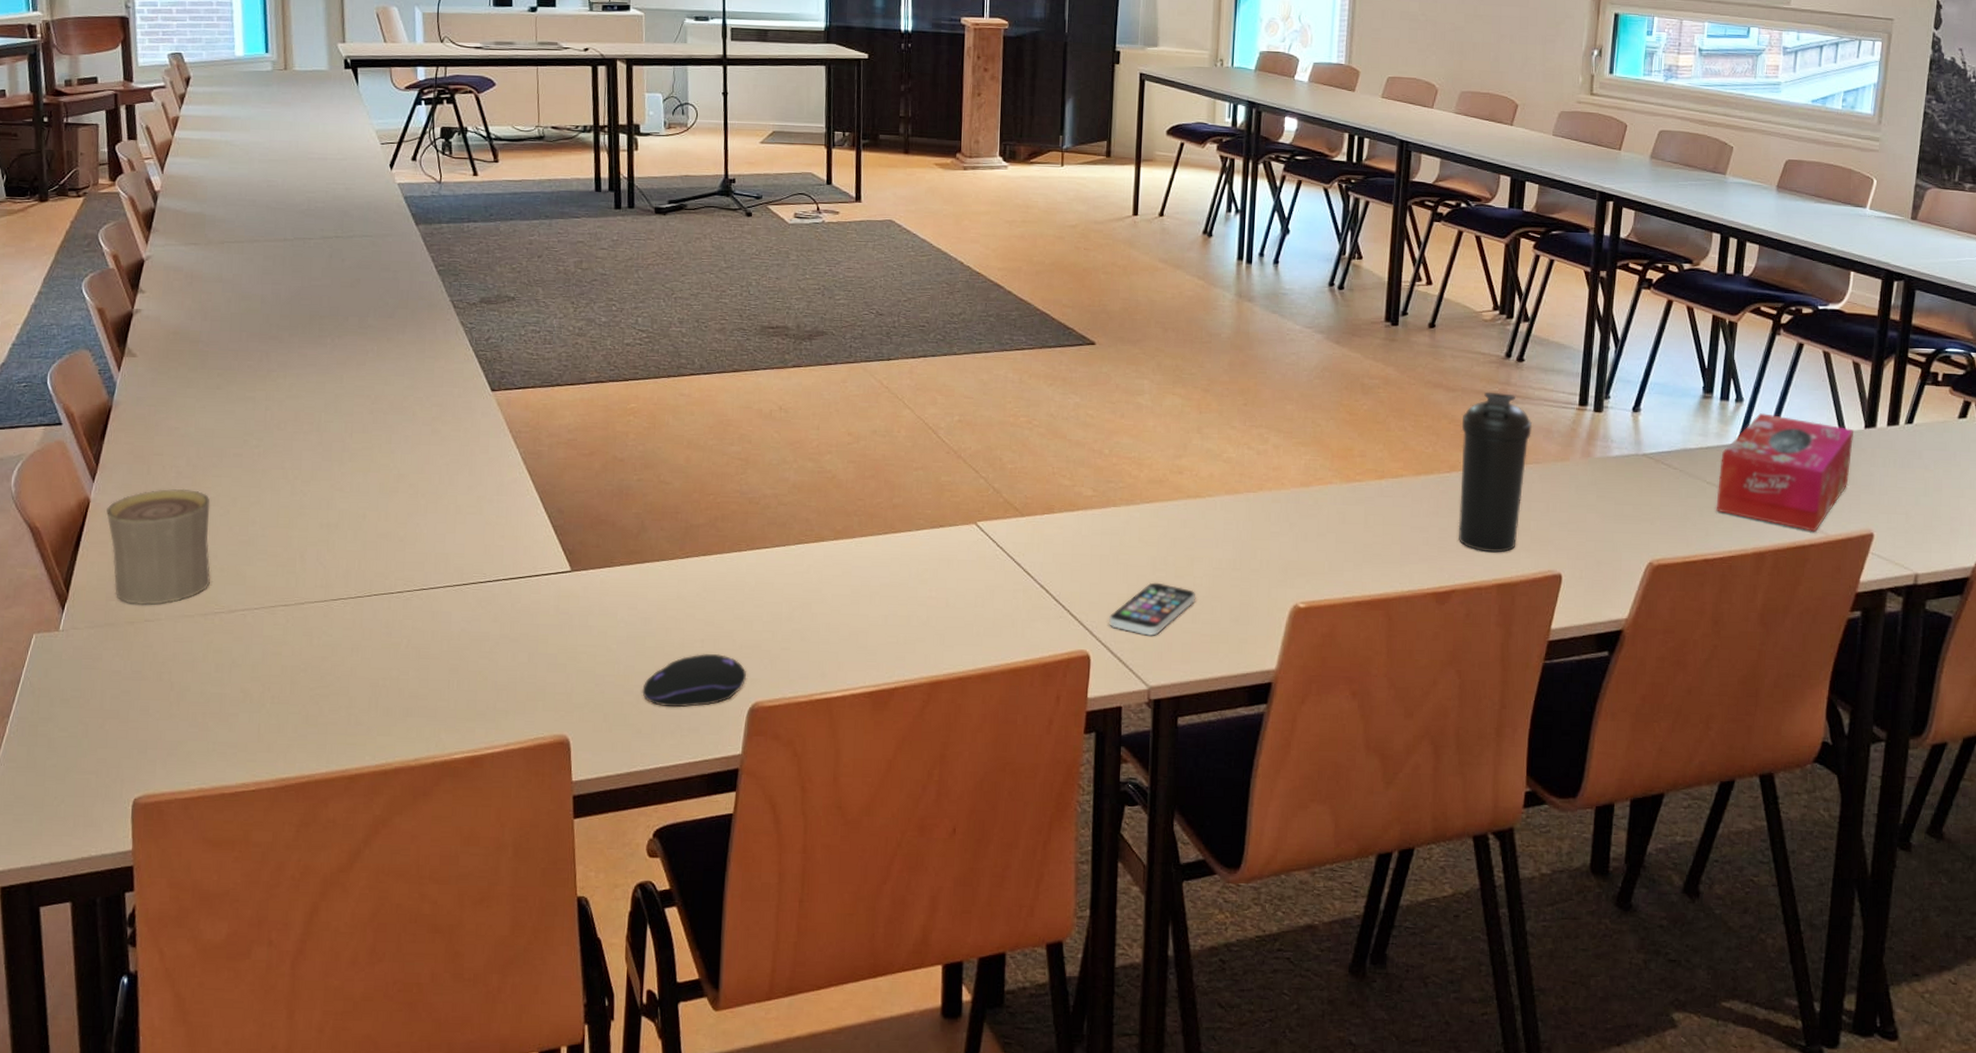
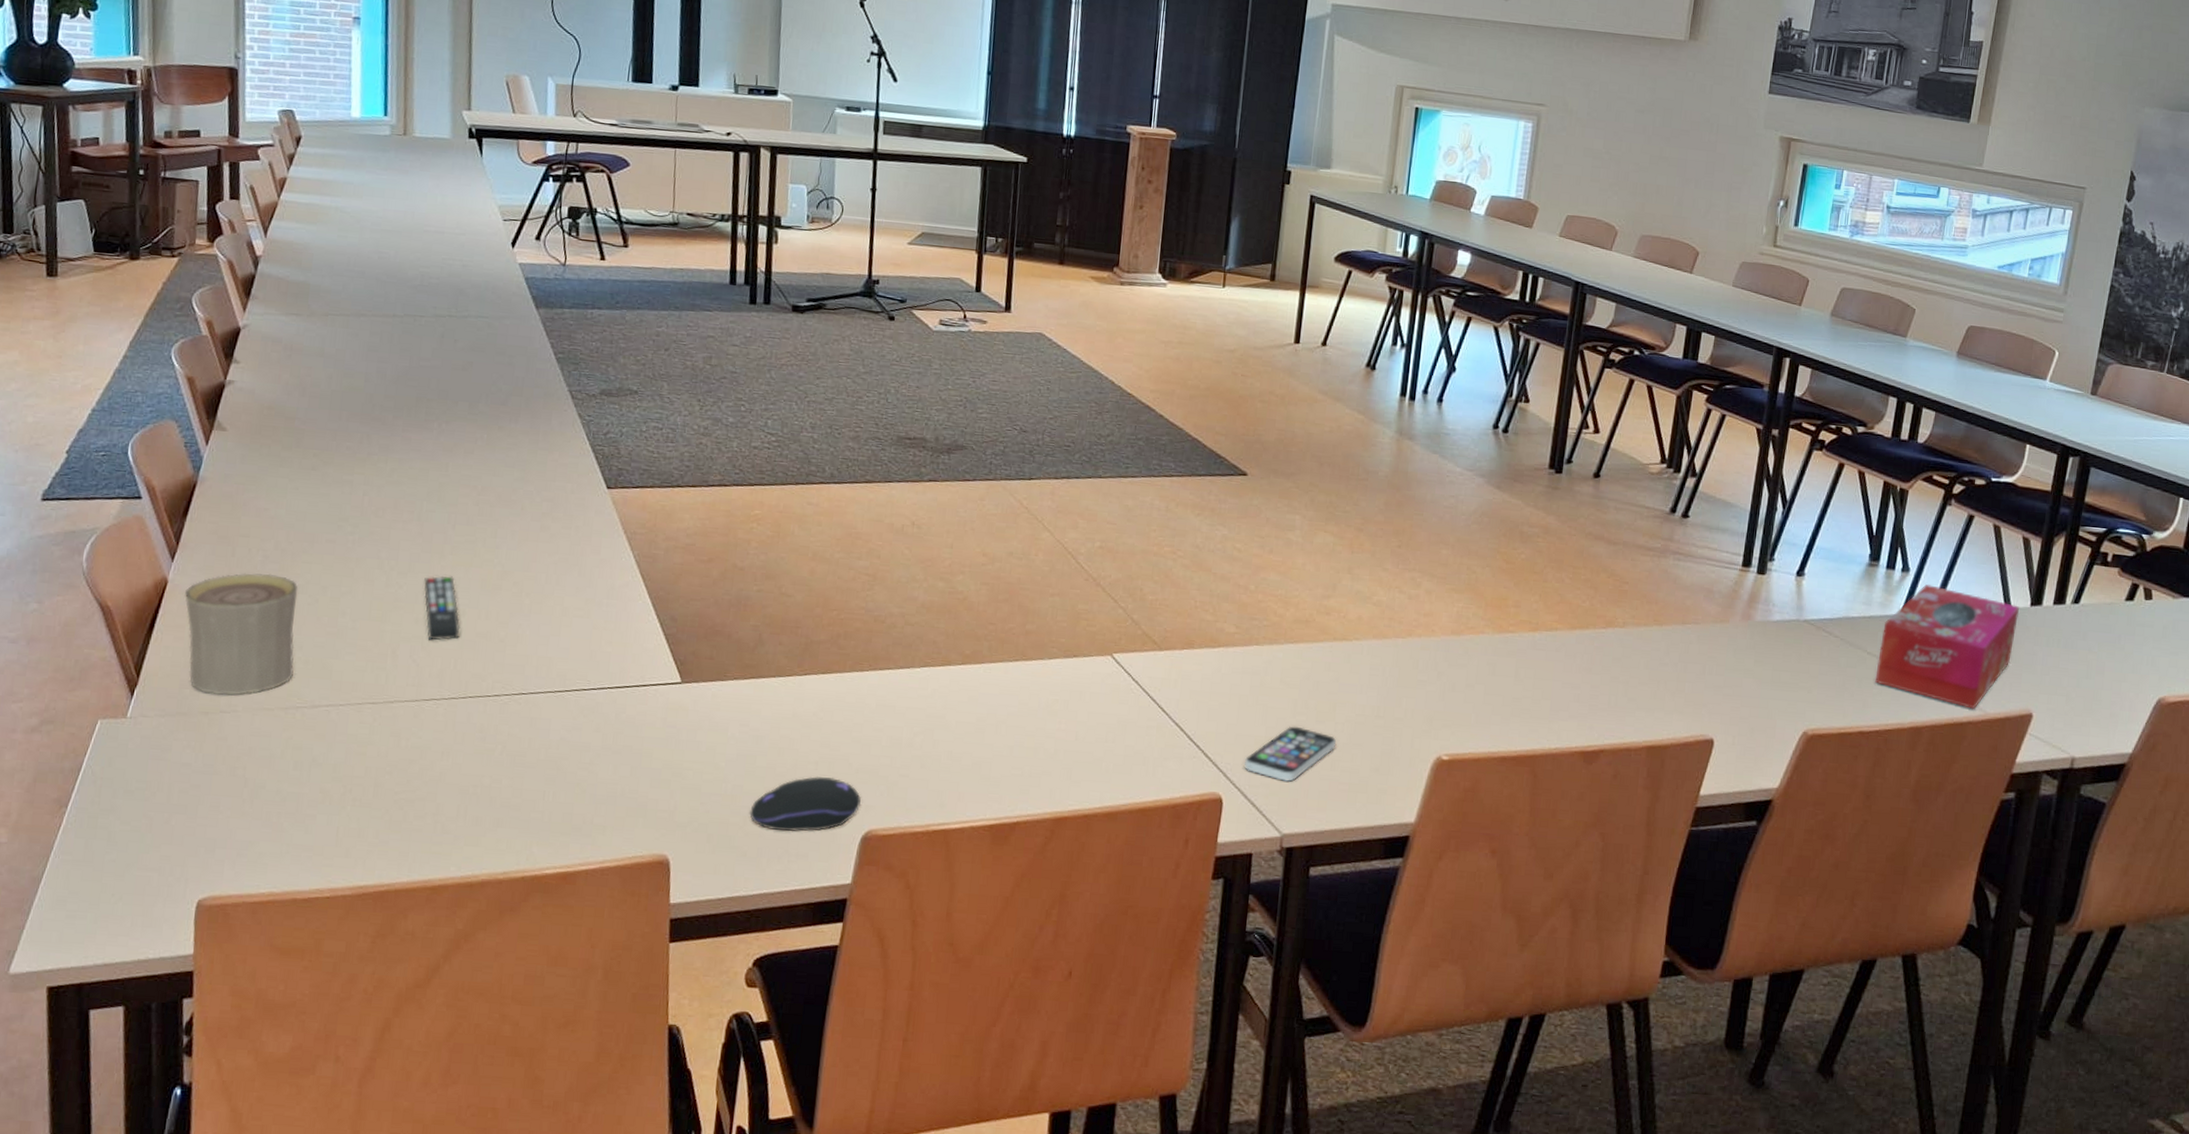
remote control: none [326,481,362,543] -> present [423,575,461,641]
water bottle: present [1458,392,1533,553] -> none [1611,547,1694,714]

